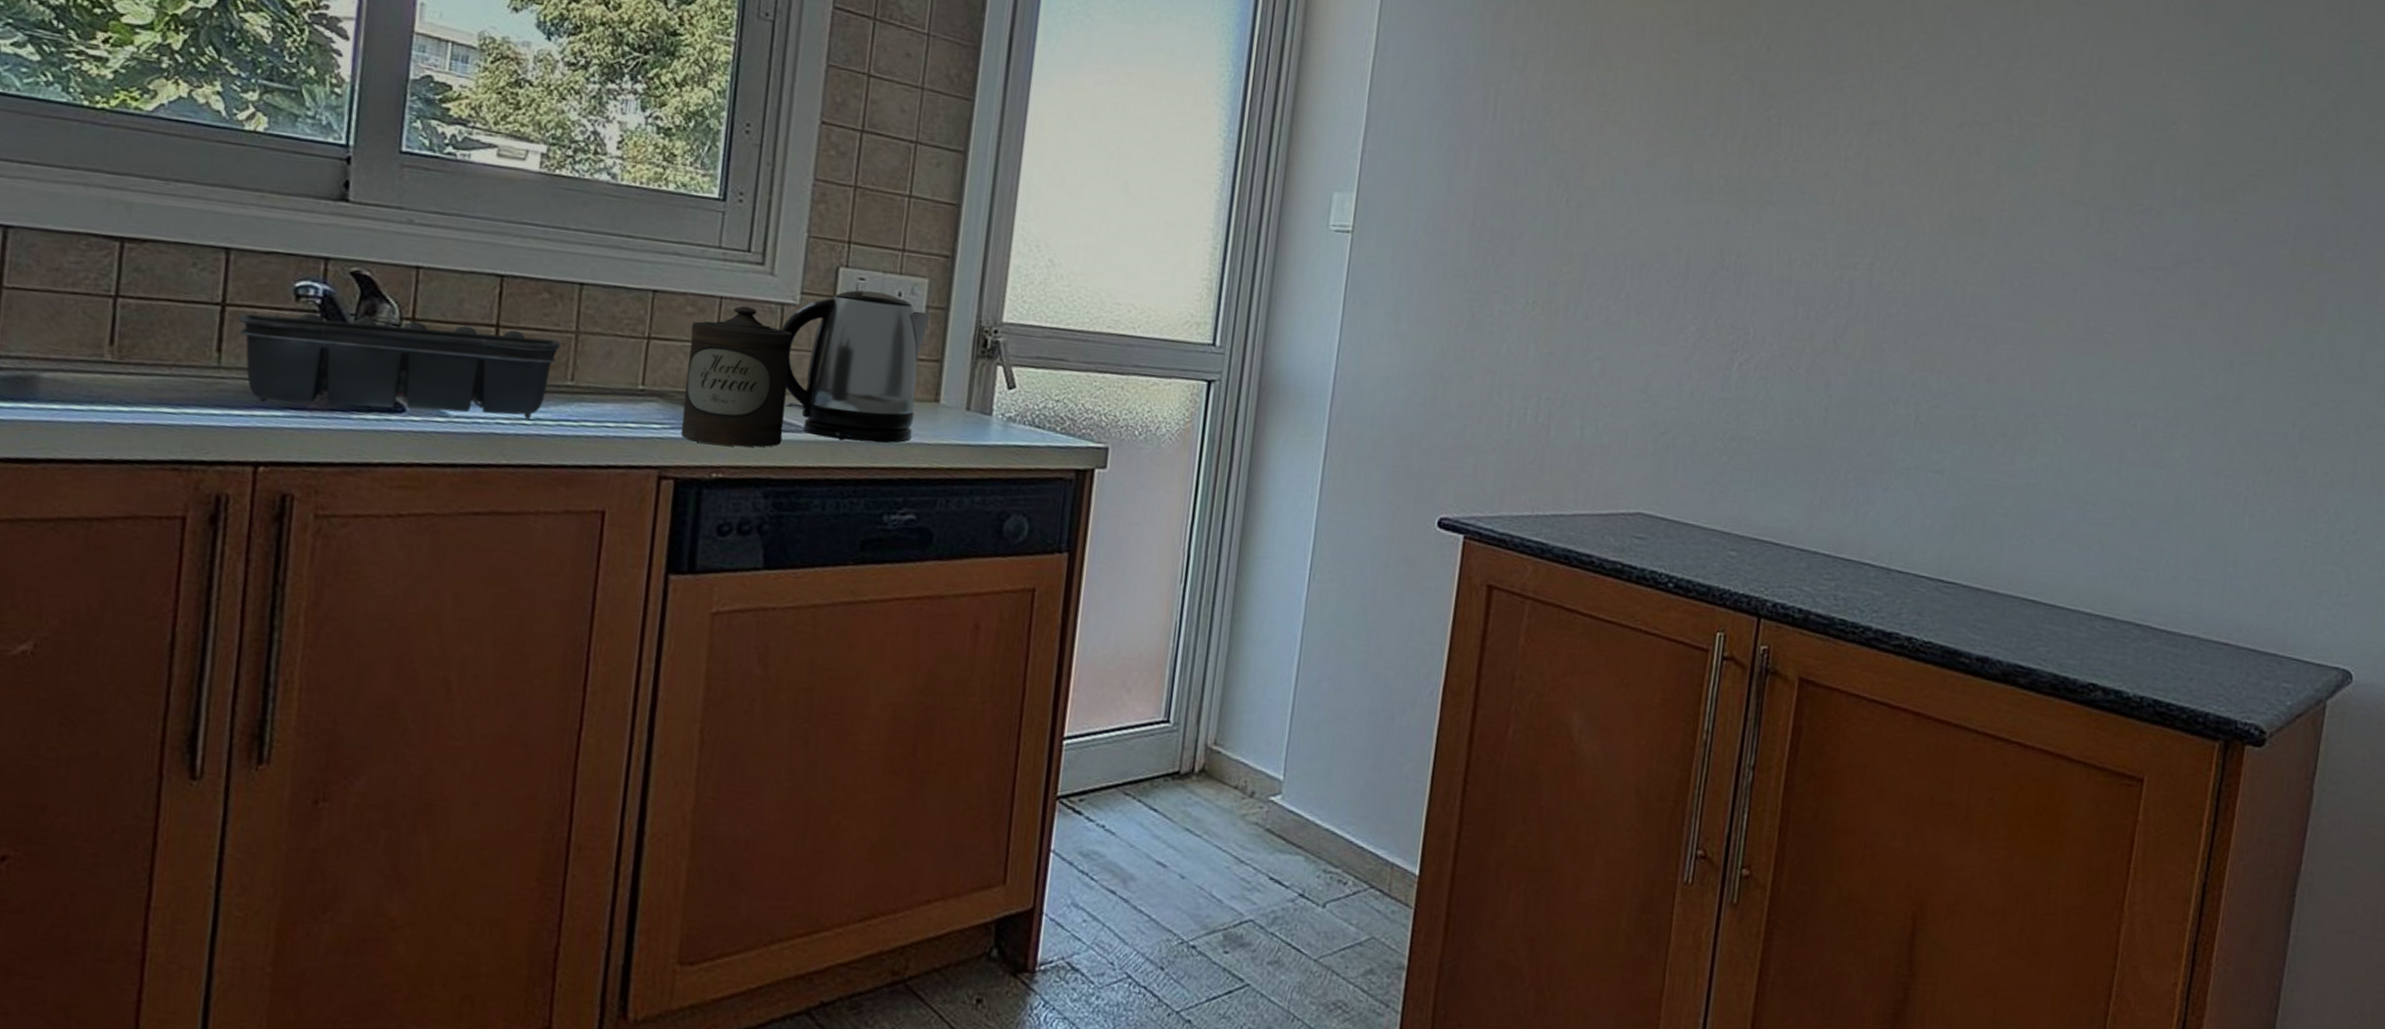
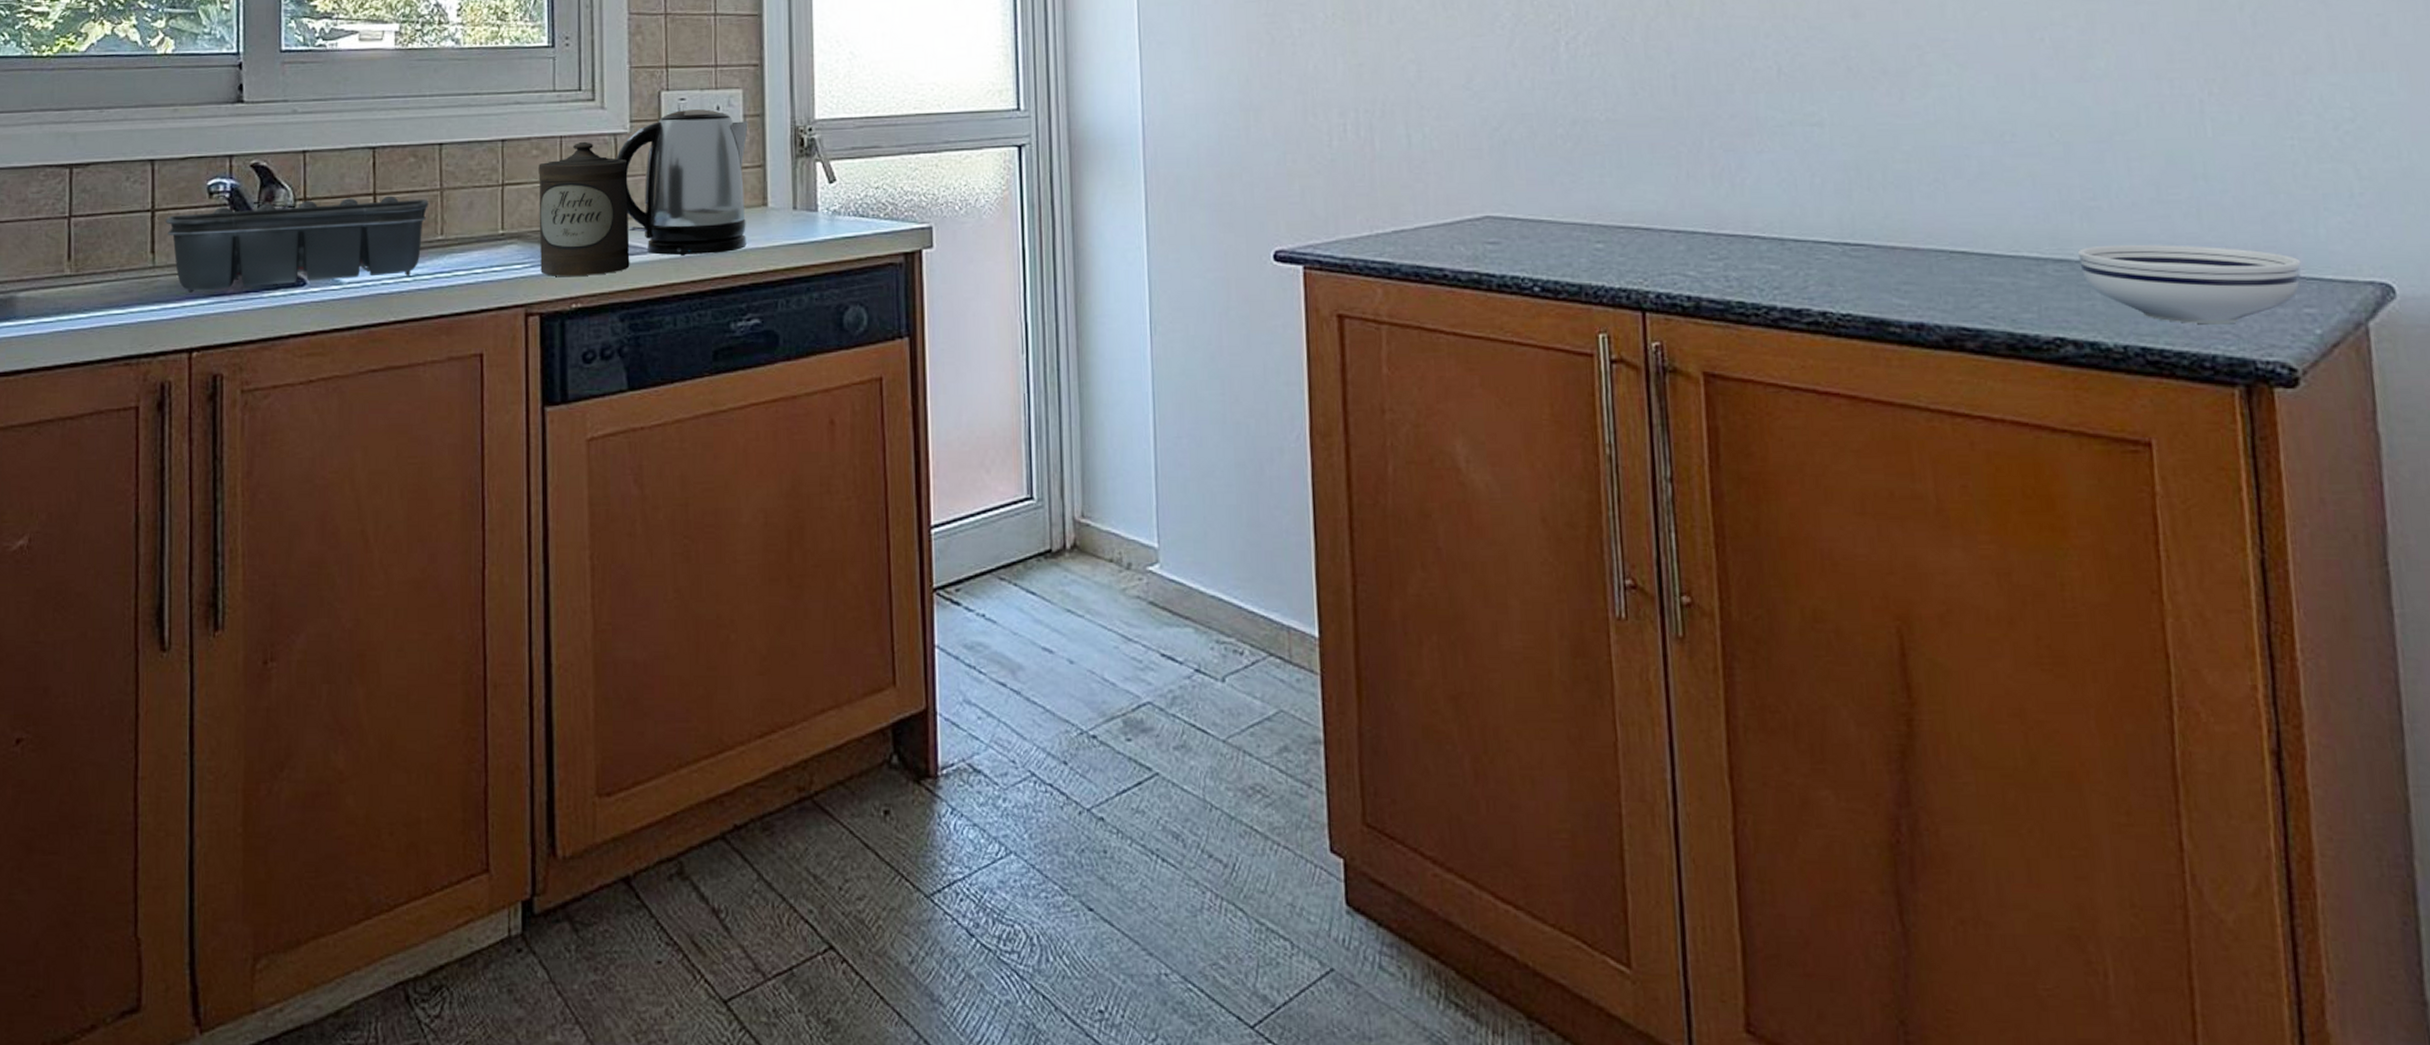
bowl: none [2122,609,2290,689] -> present [2078,244,2301,325]

